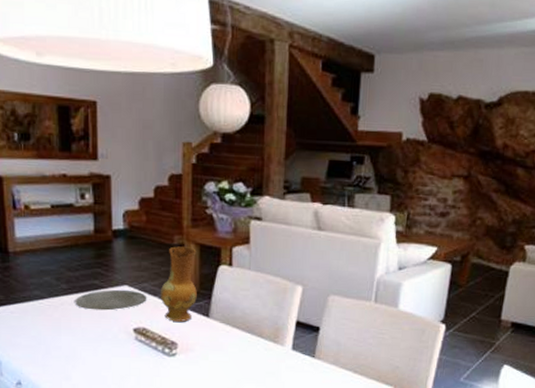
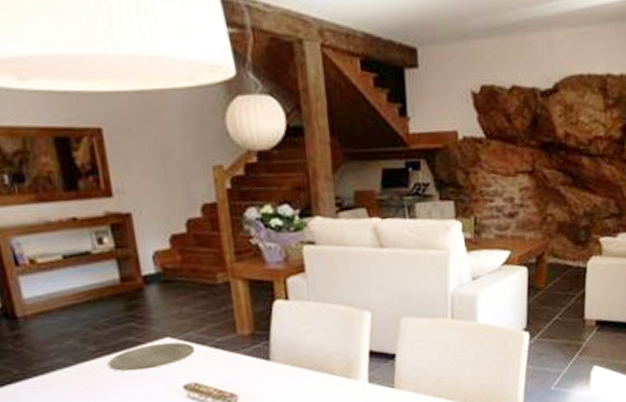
ceramic jug: present [160,246,197,322] -> none [209,284,253,371]

